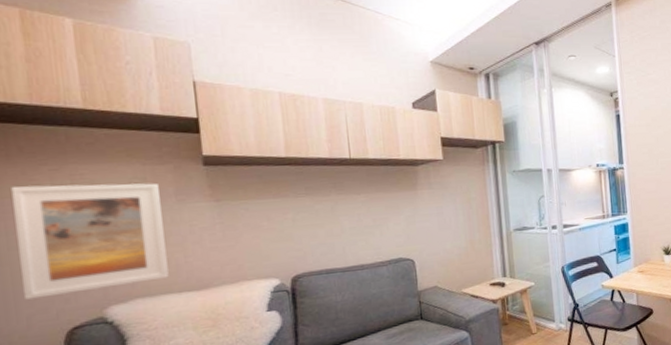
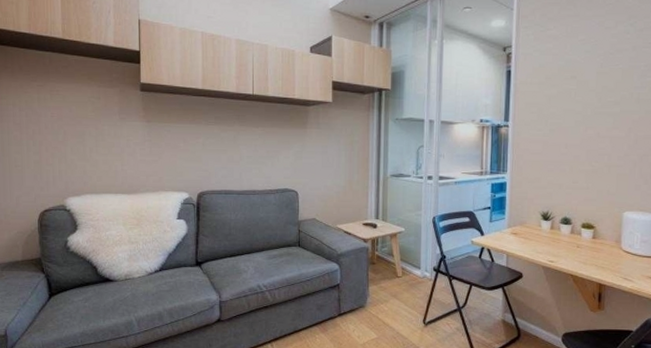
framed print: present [11,183,169,300] -> none [13,97,110,184]

